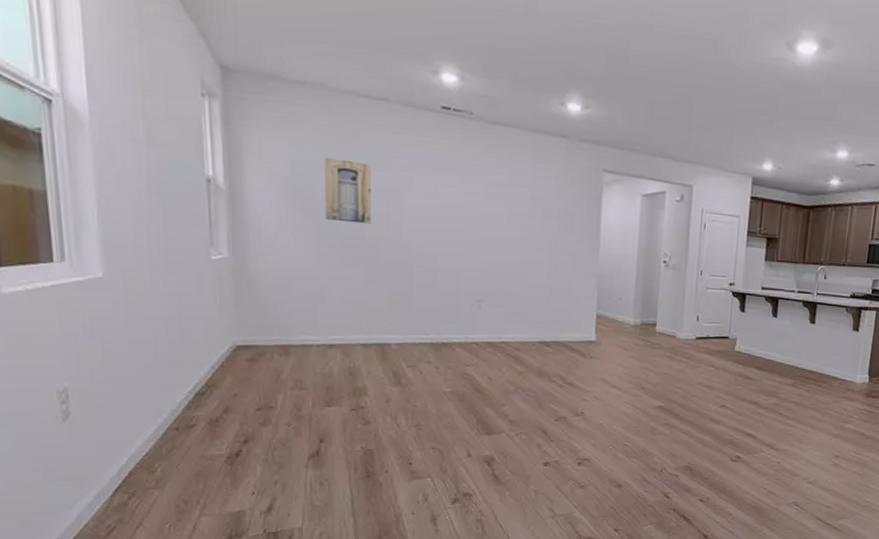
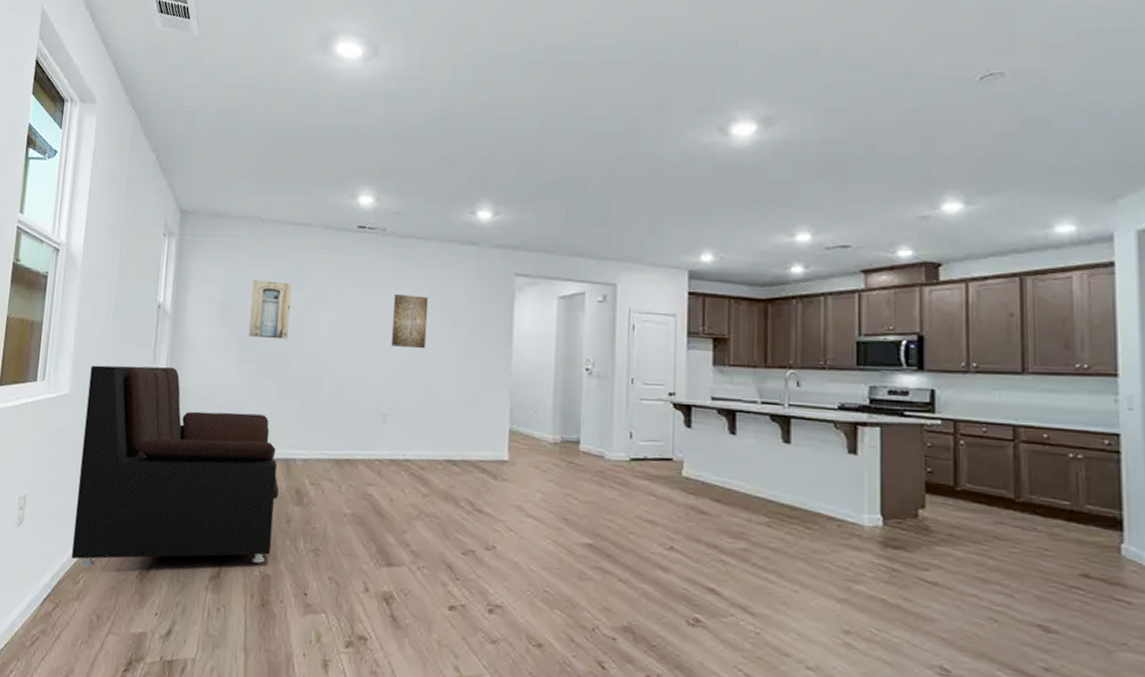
sofa: none [127,245,375,456] -> present [72,365,279,567]
wall art: none [484,182,520,239] -> present [392,293,429,349]

